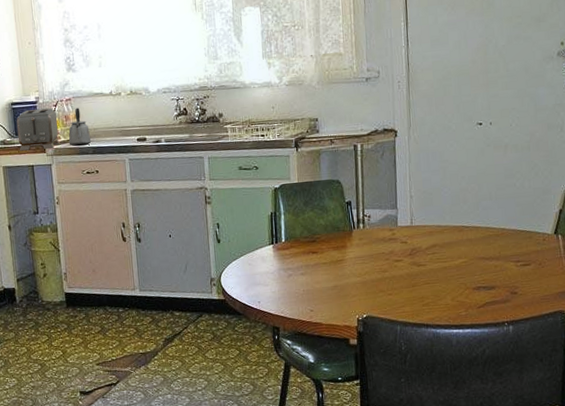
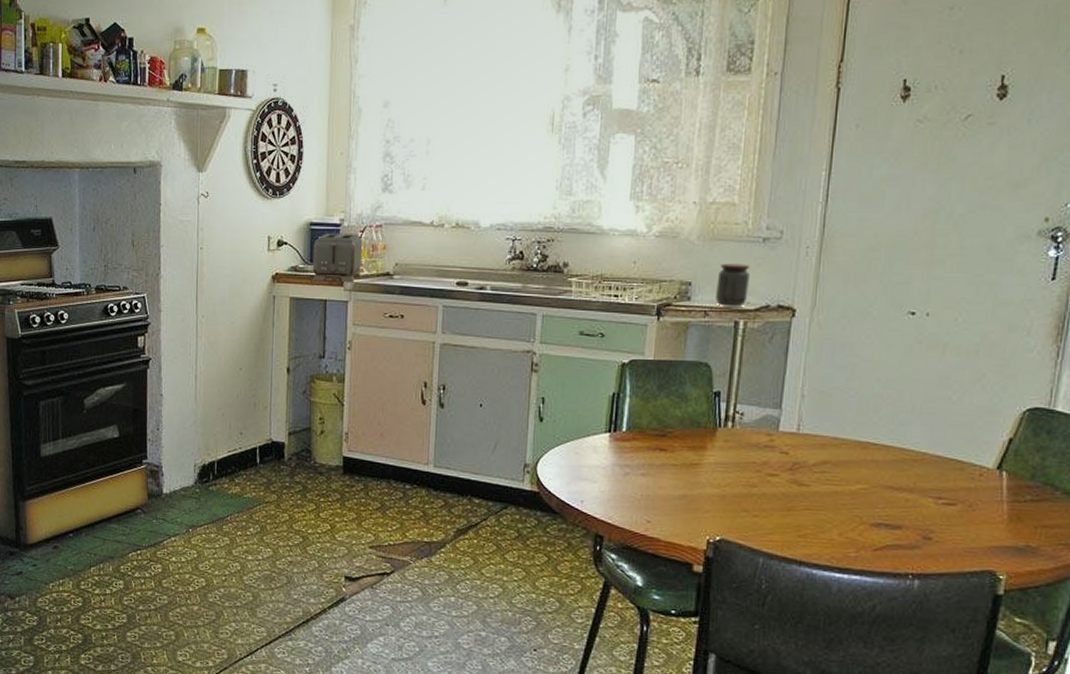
kettle: present [68,108,92,147] -> none [372,237,401,284]
jar: none [336,99,361,135] -> present [716,263,750,308]

